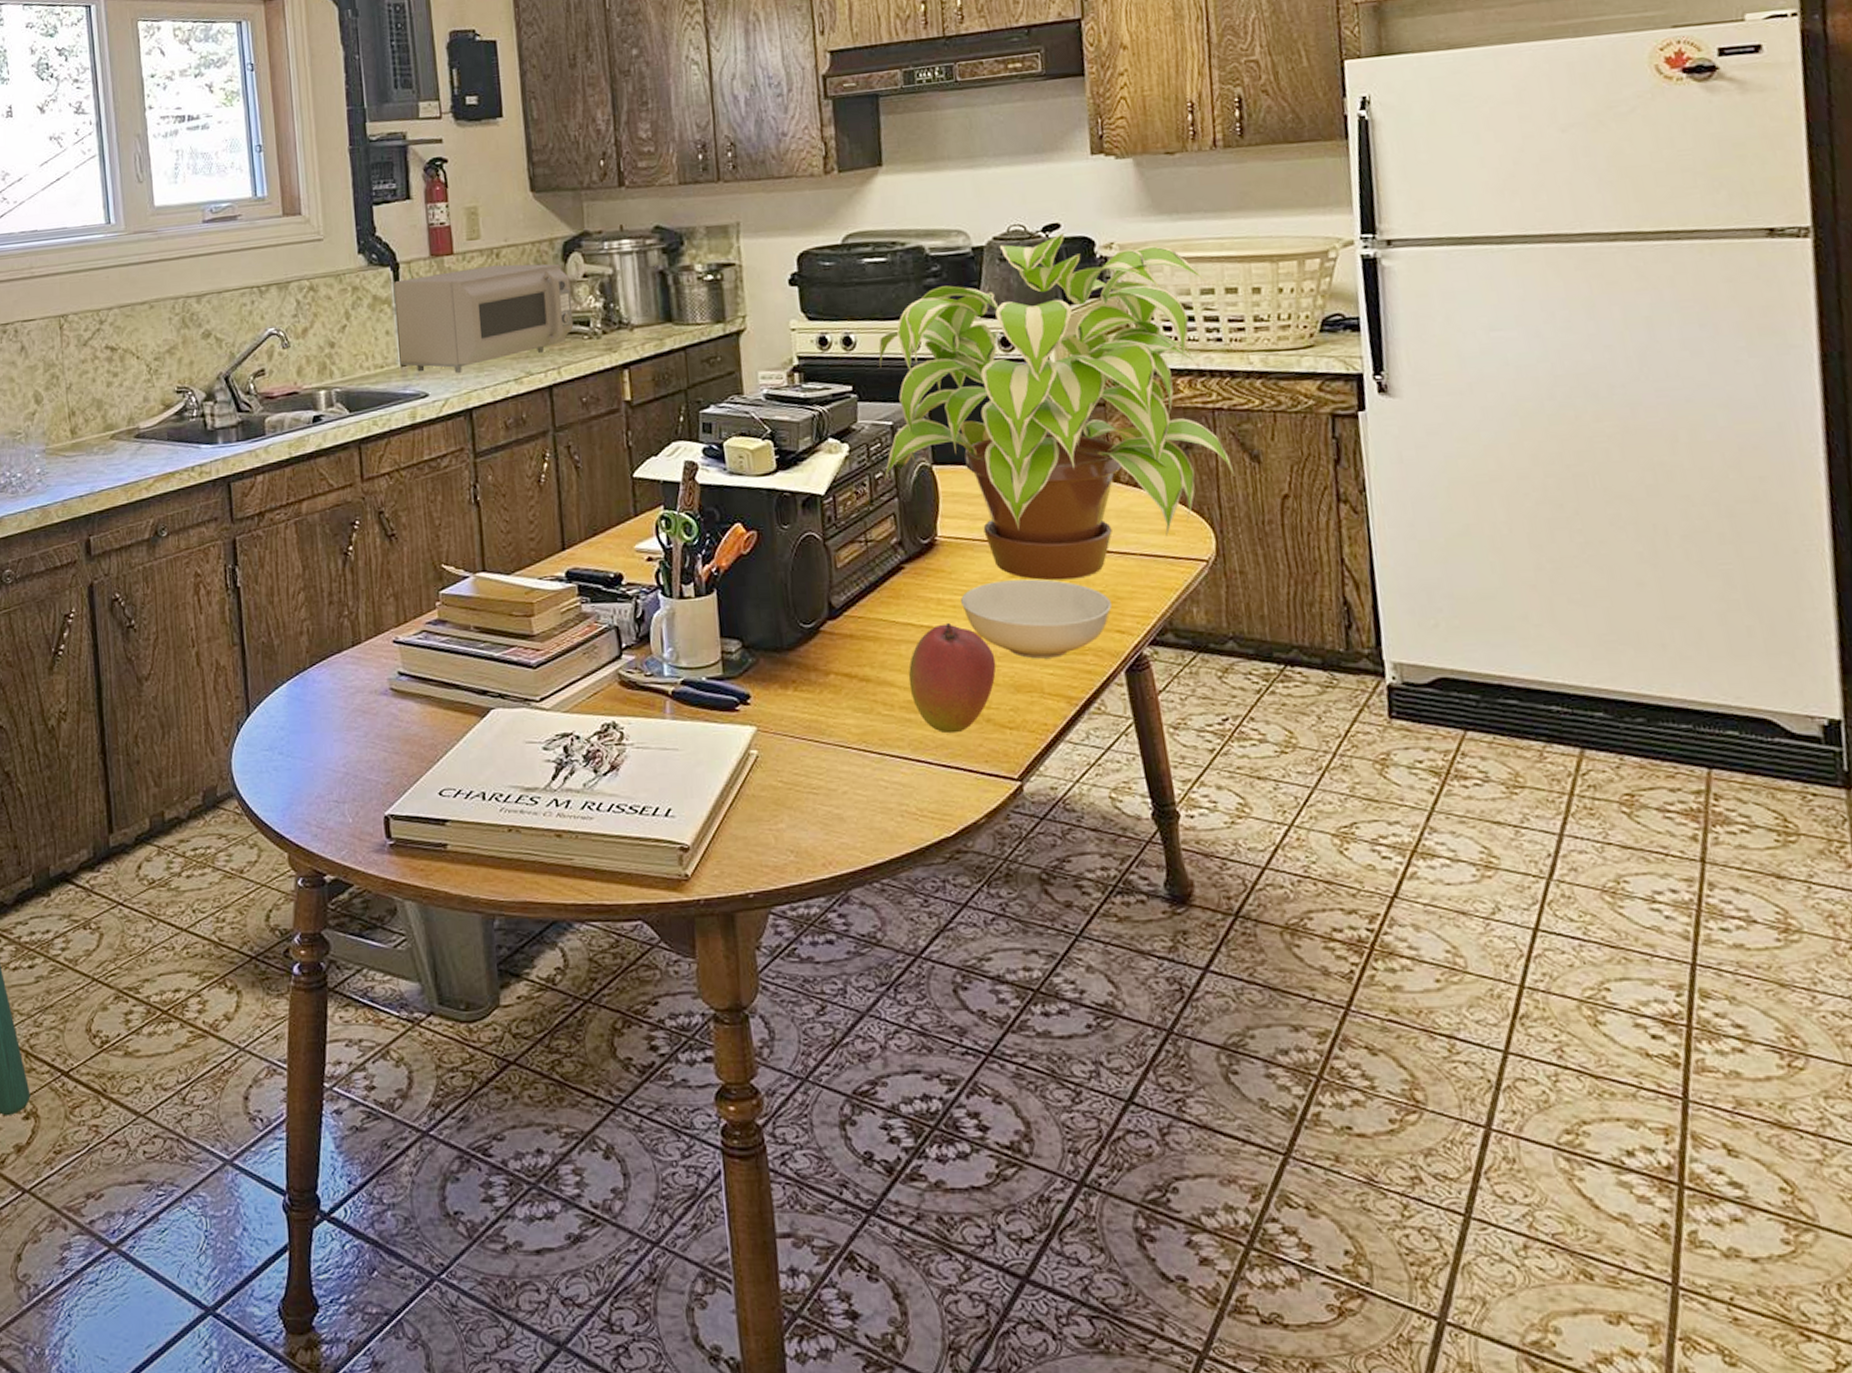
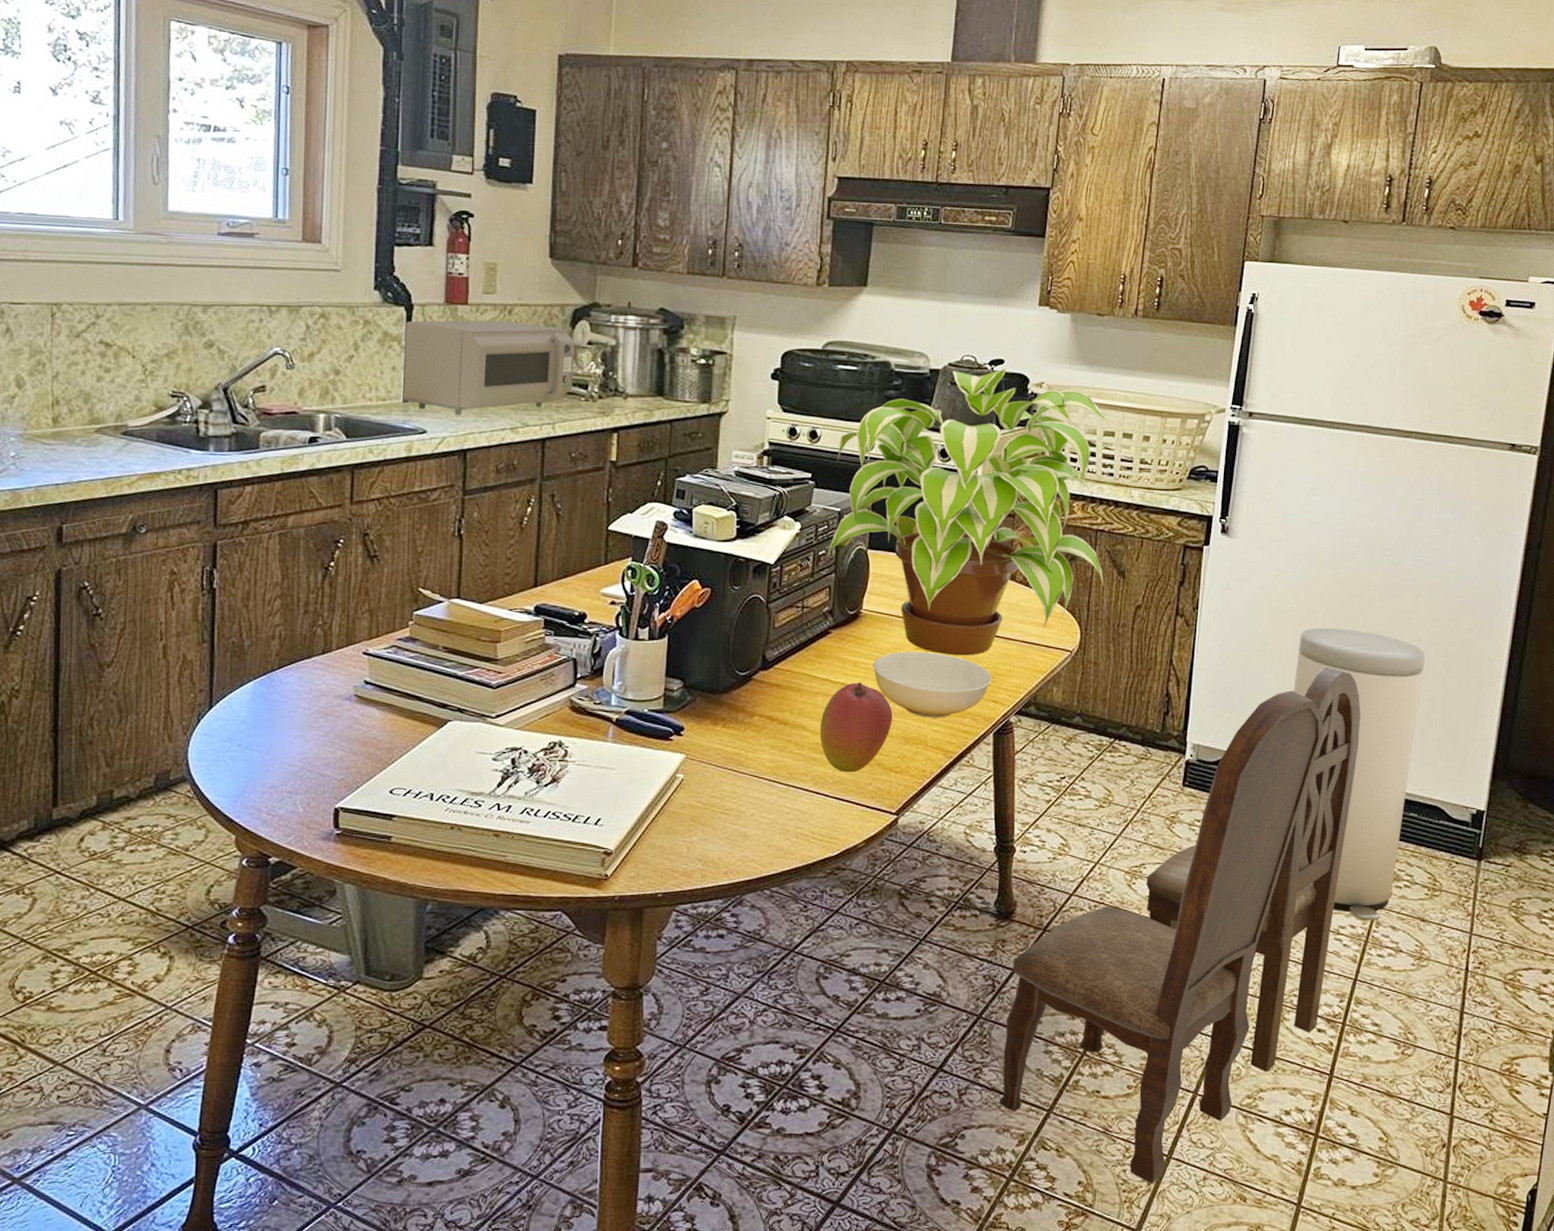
dining chair: none [1201,546,1650,1255] -> present [999,666,1361,1185]
pedal bin: none [1514,494,1725,882] -> present [1293,627,1425,921]

